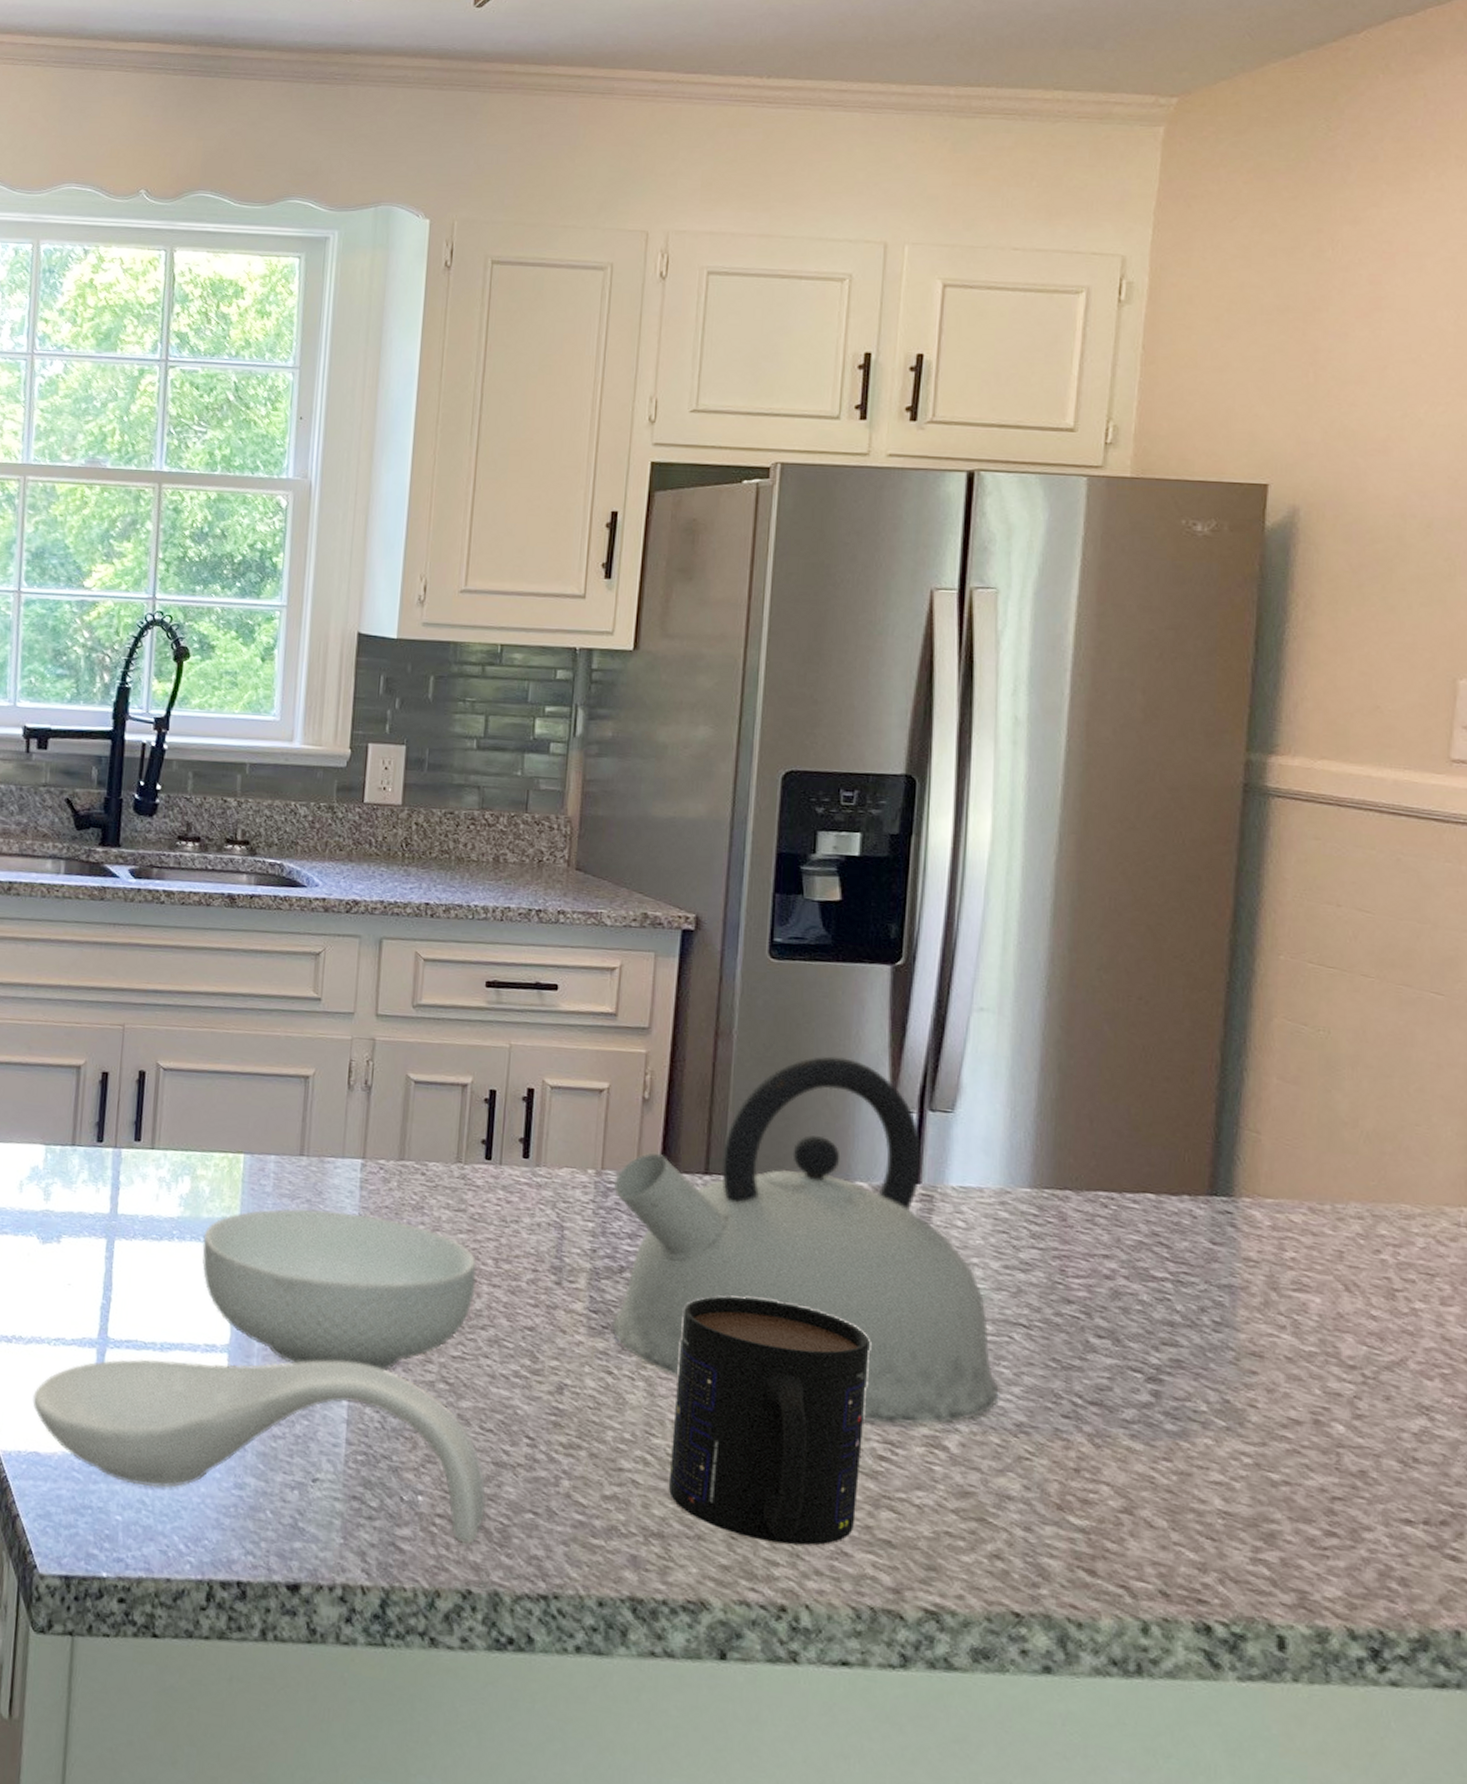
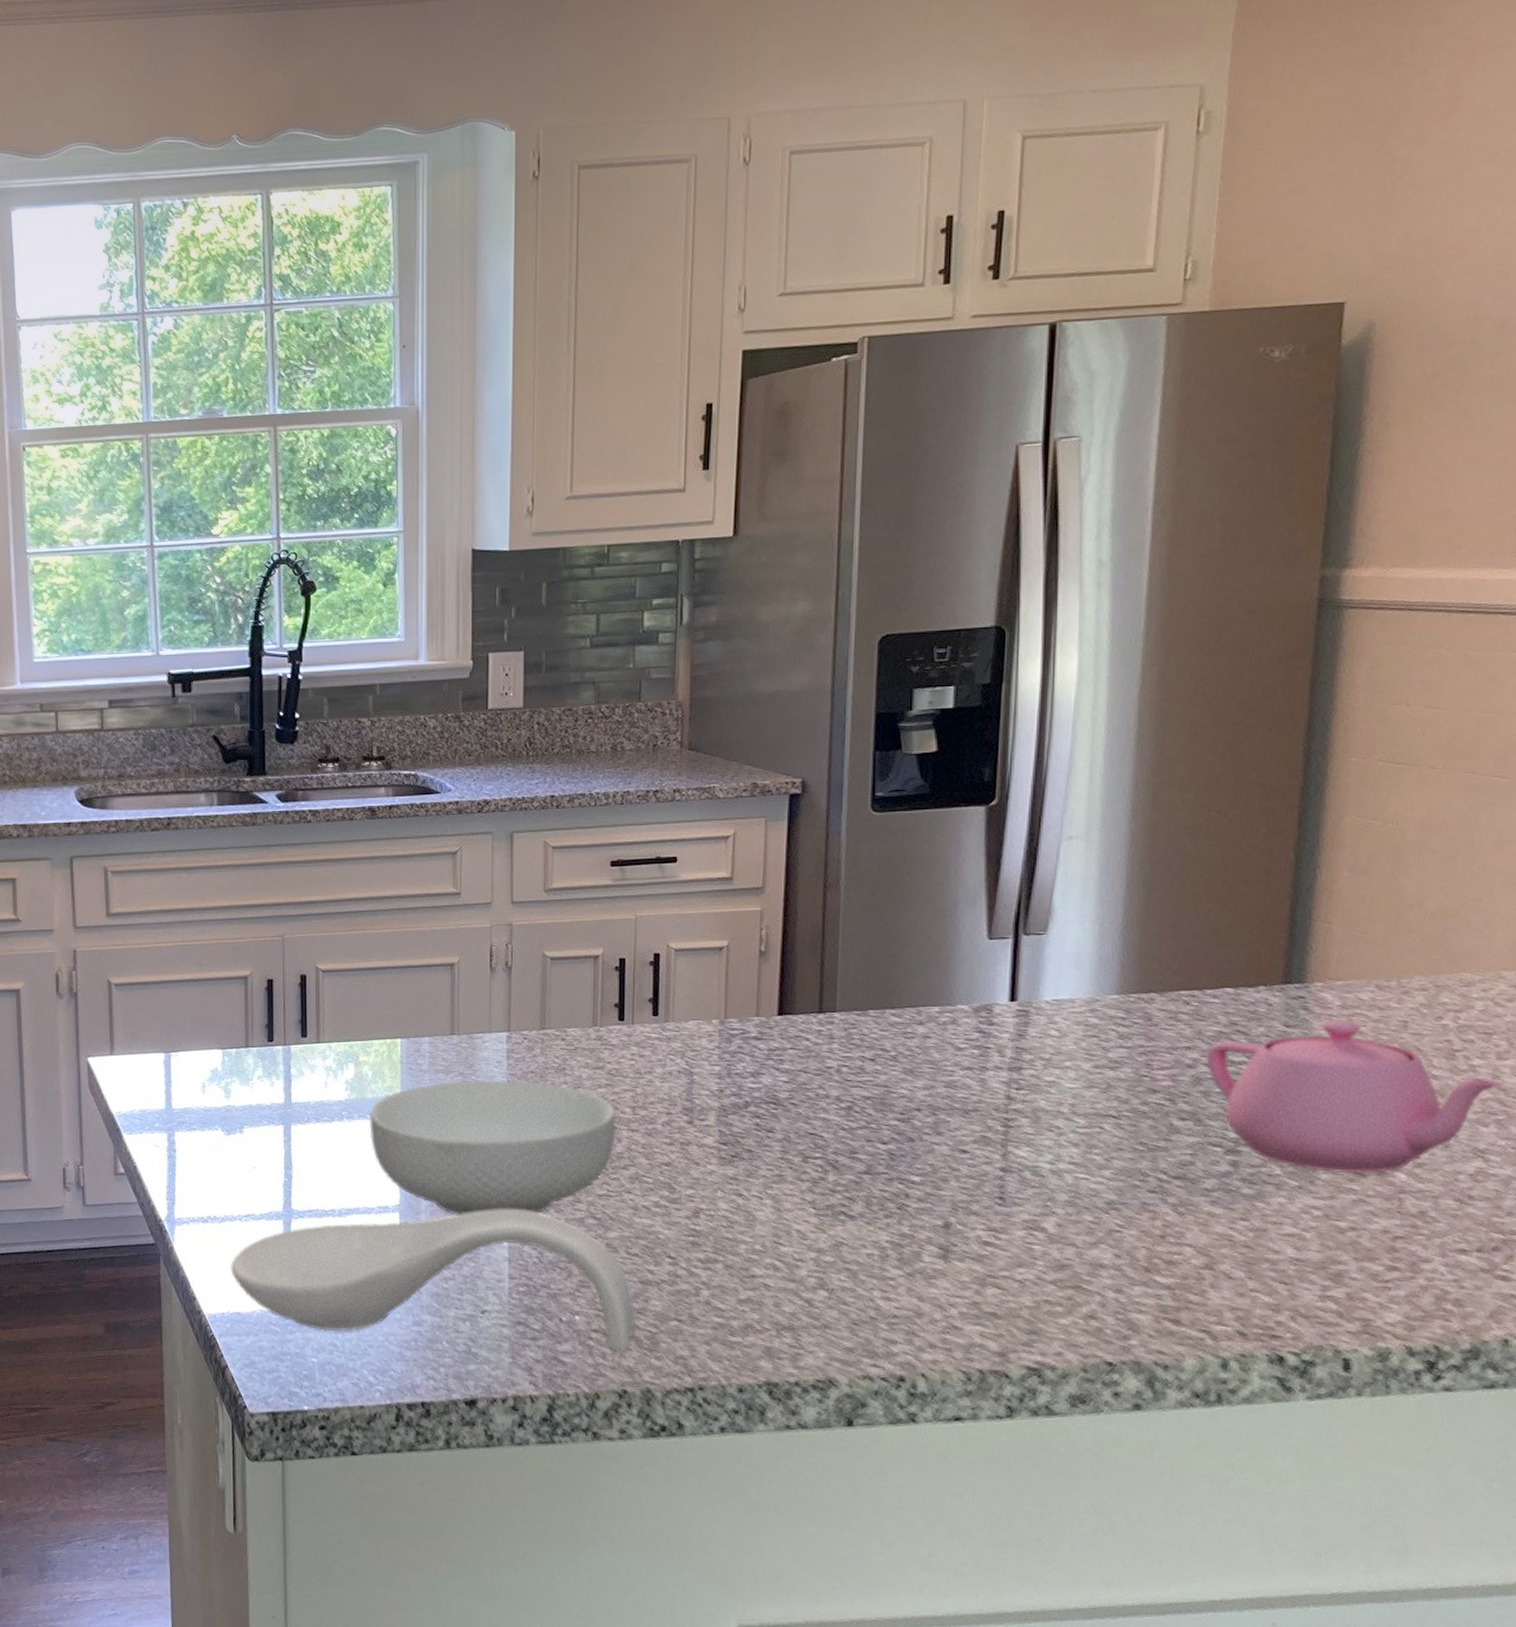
kettle: present [612,1056,998,1425] -> none [735,895,1090,1215]
mug: present [668,1296,870,1546] -> none [796,1117,973,1325]
teapot: none [1125,1241,1449,1421] -> present [1205,1020,1505,1174]

